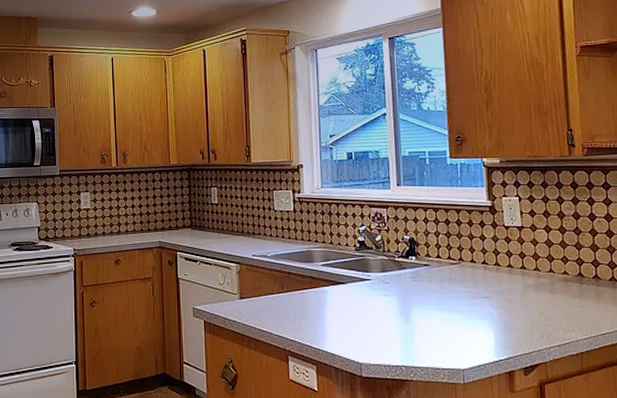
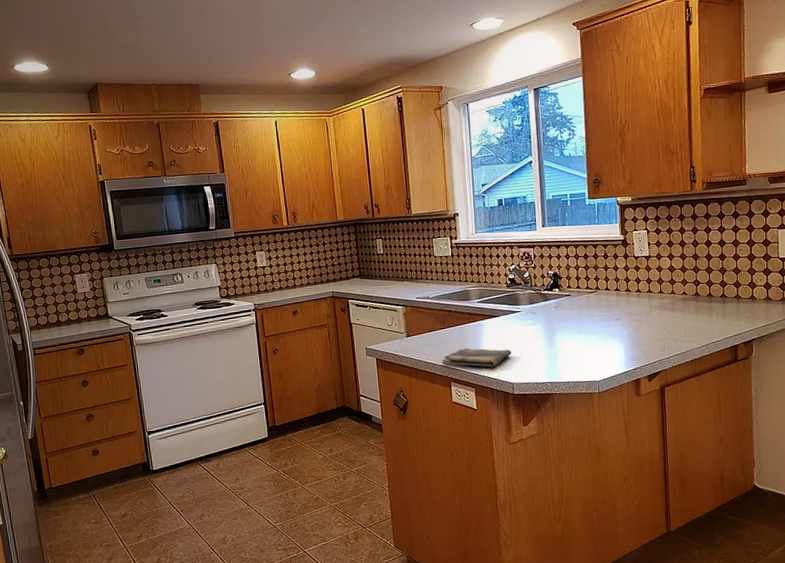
dish towel: none [279,317,360,342] -> present [442,347,512,367]

